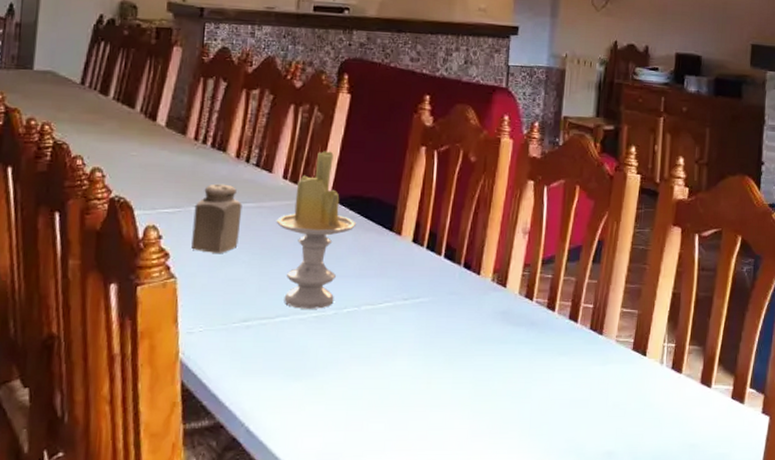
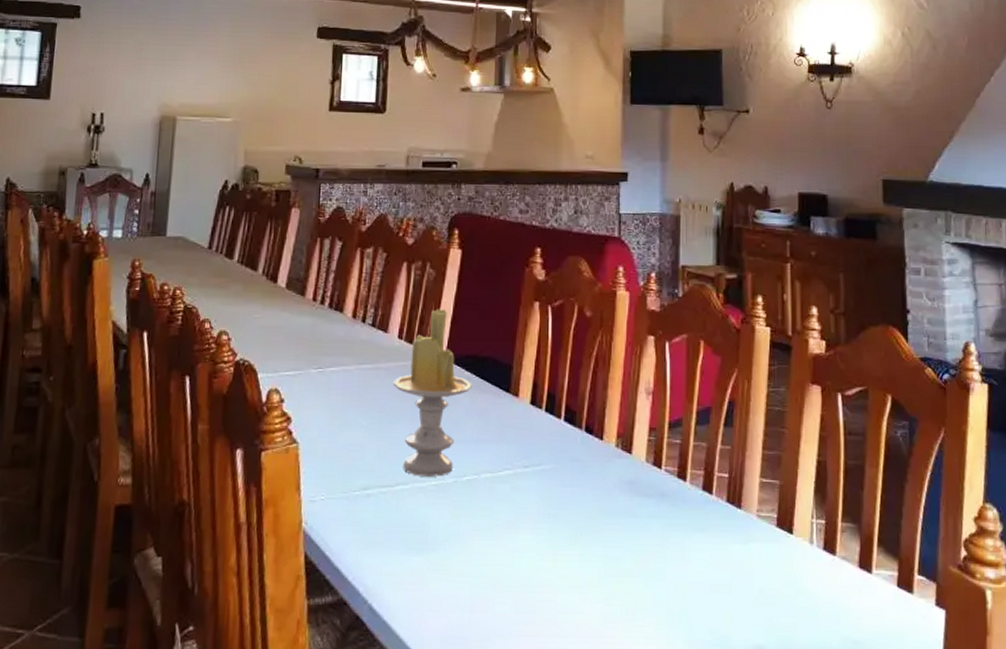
salt shaker: present [191,183,243,253] -> none [312,345,360,417]

